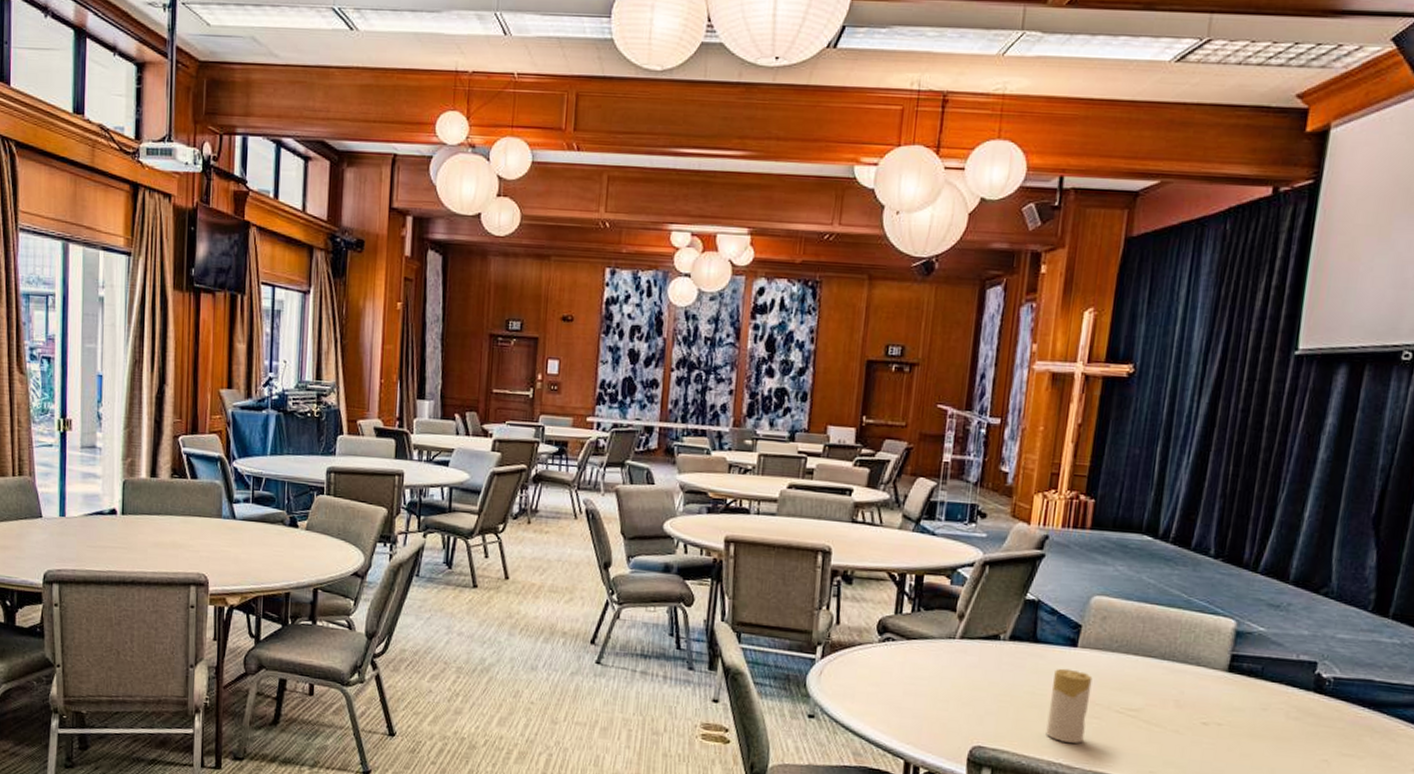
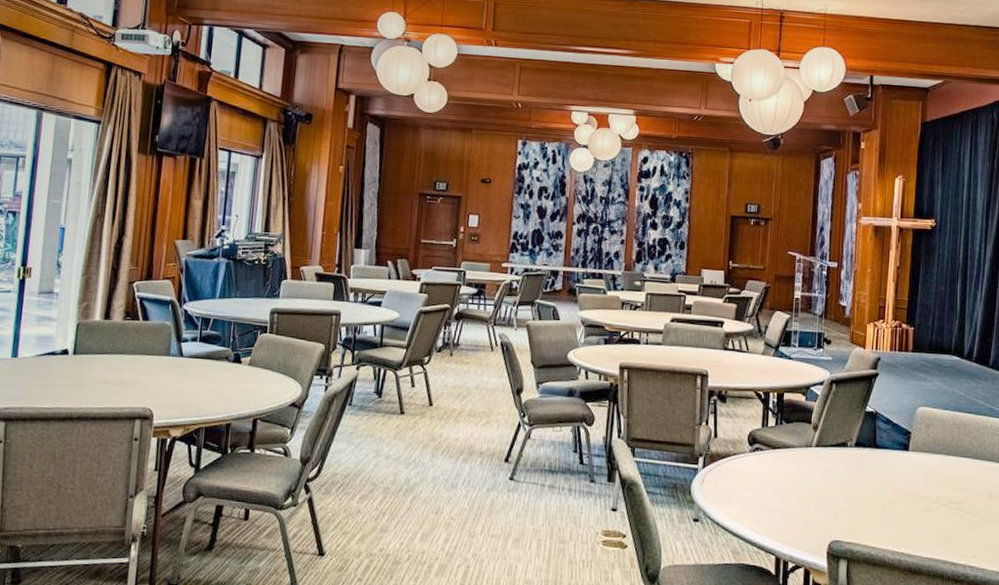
candle: present [1046,668,1093,743] -> none [889,469,923,534]

